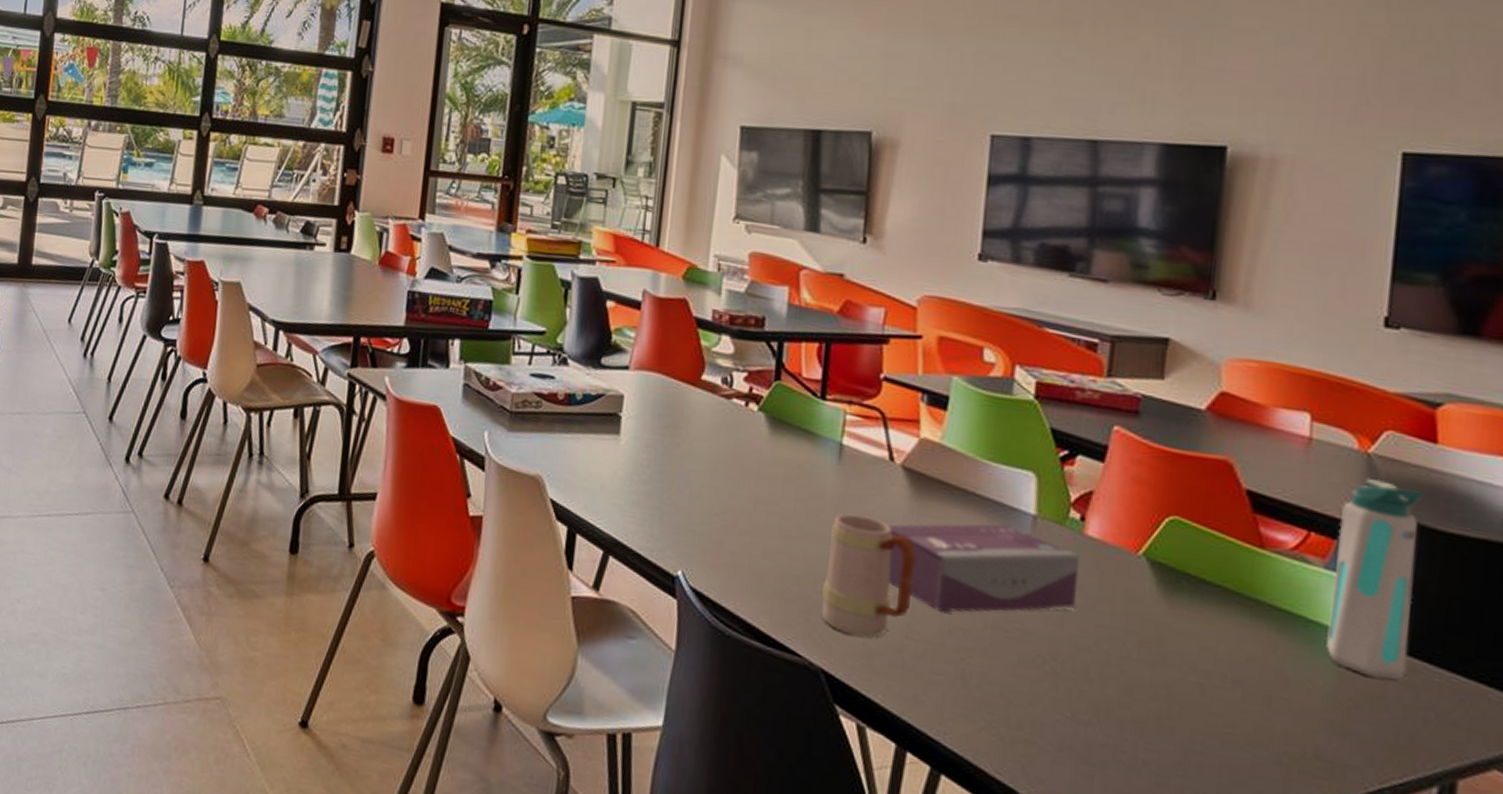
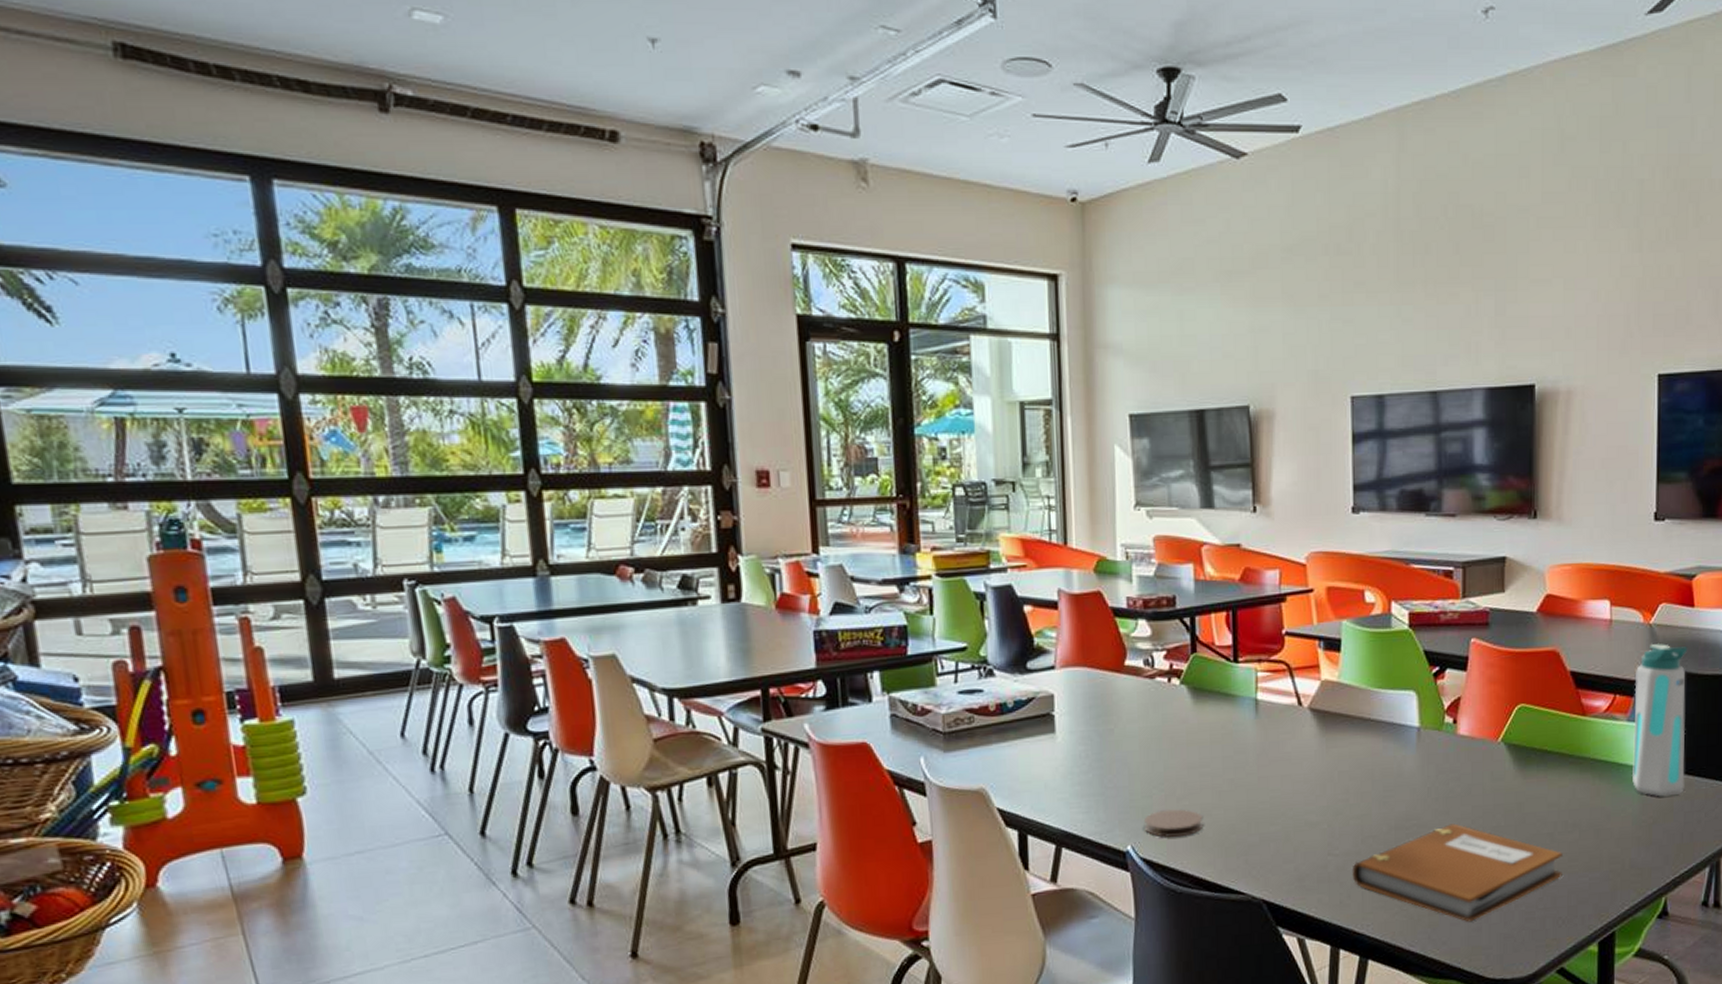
coaster: none [699,541,765,576] -> present [1145,808,1204,837]
mug: present [821,513,916,638] -> none [1256,758,1329,865]
tissue box: present [887,524,1080,613] -> none [1303,740,1456,826]
notebook: none [932,638,1216,766] -> present [1352,823,1563,923]

